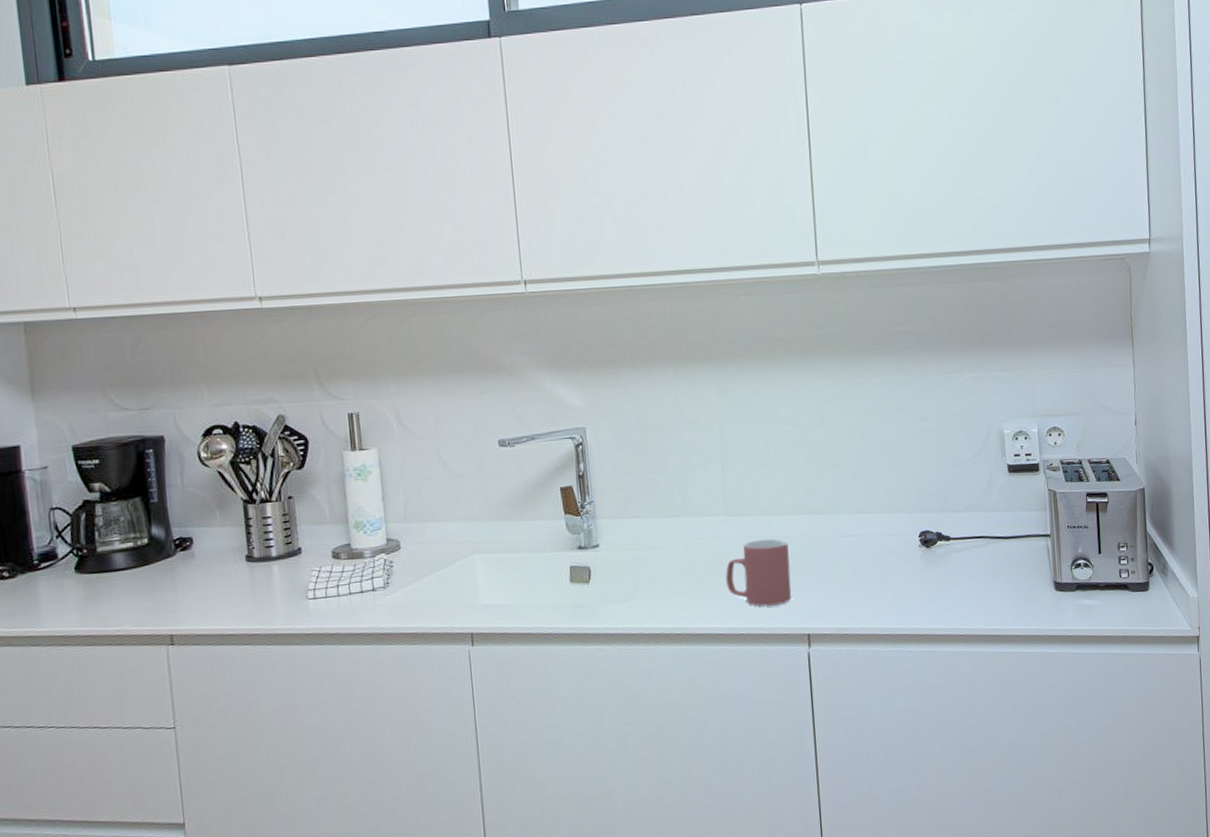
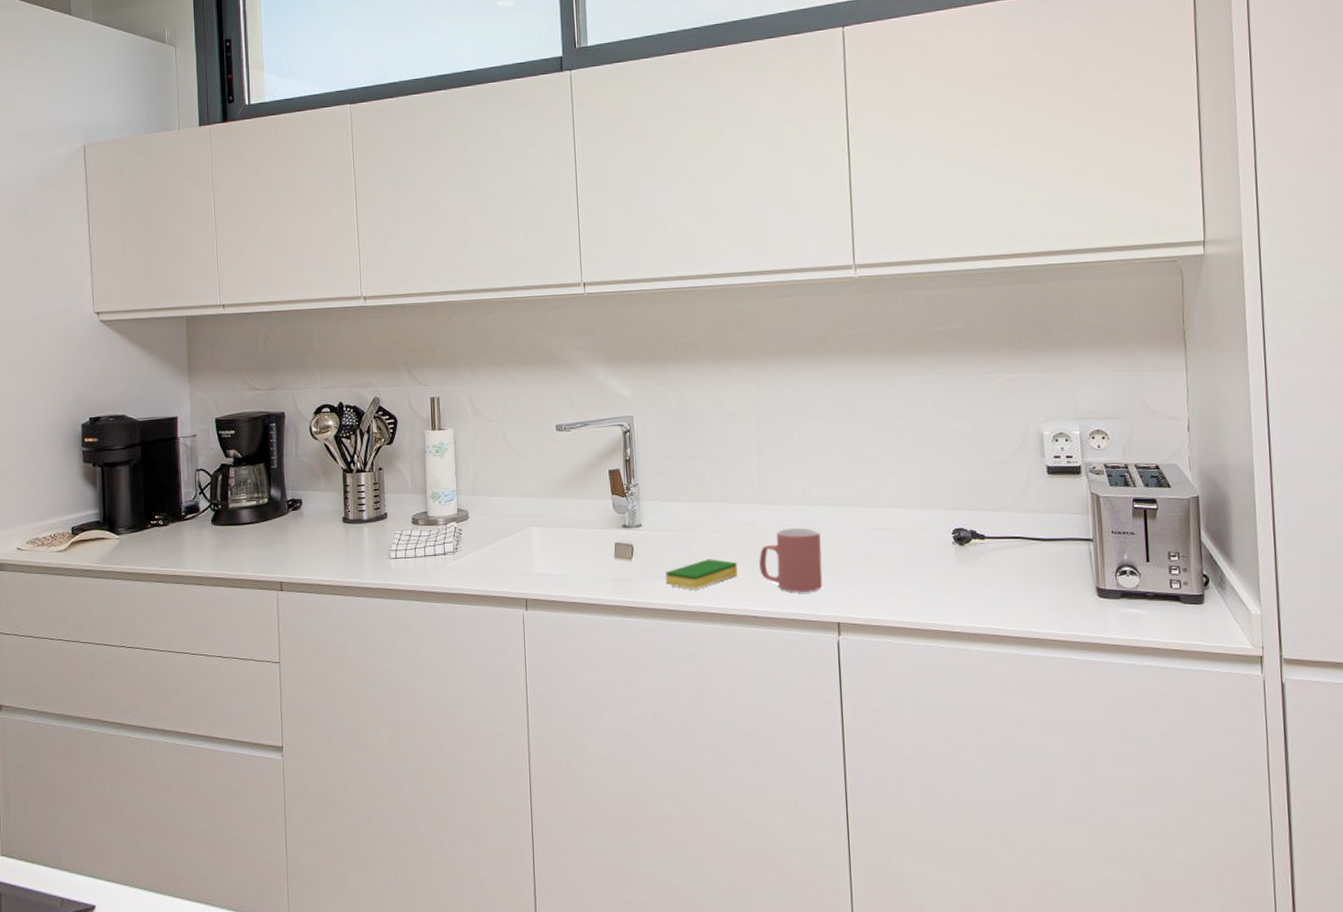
dish sponge: none [627,577,704,611] -> present [666,559,738,590]

